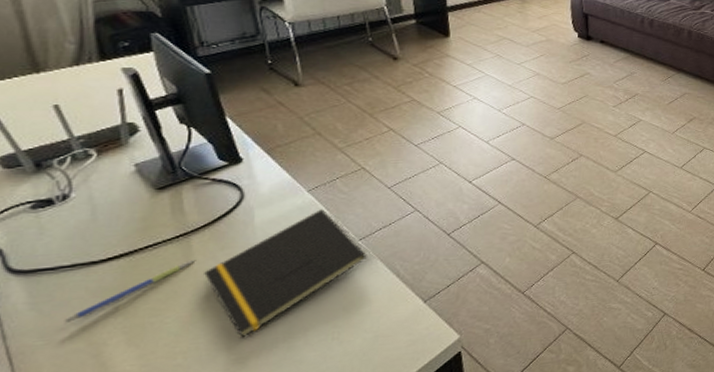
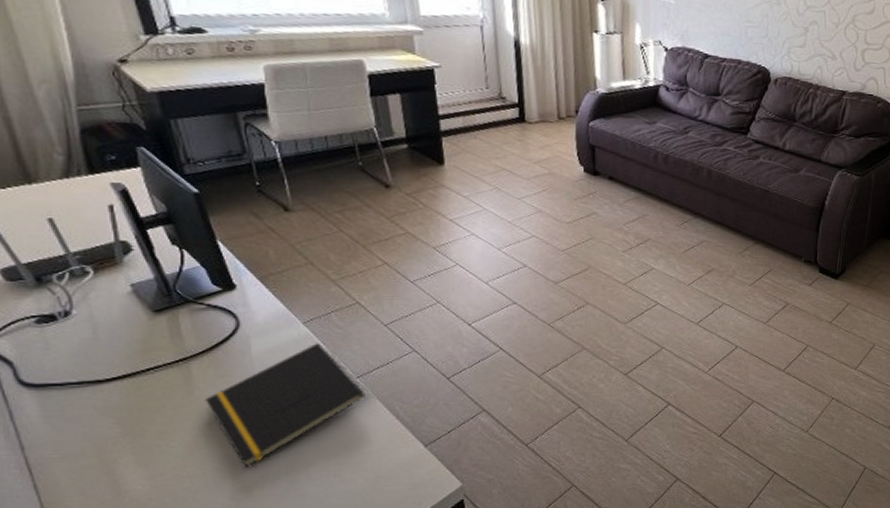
pen: present [64,260,194,323] -> none [76,386,195,439]

